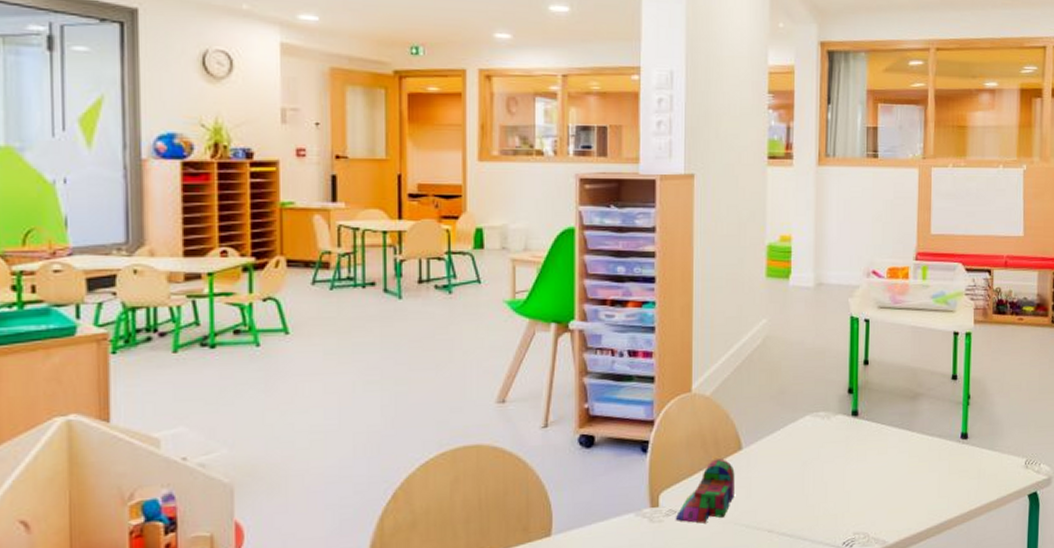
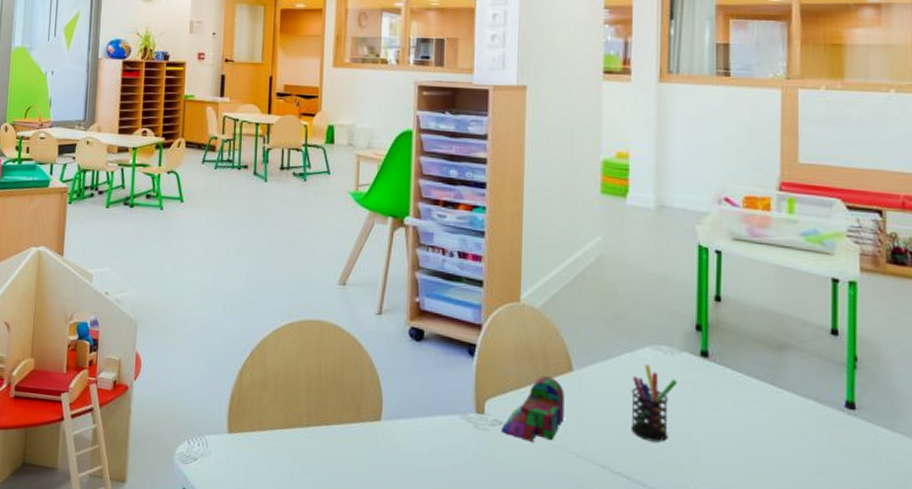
pen holder: none [793,431,832,500] -> present [630,364,677,443]

